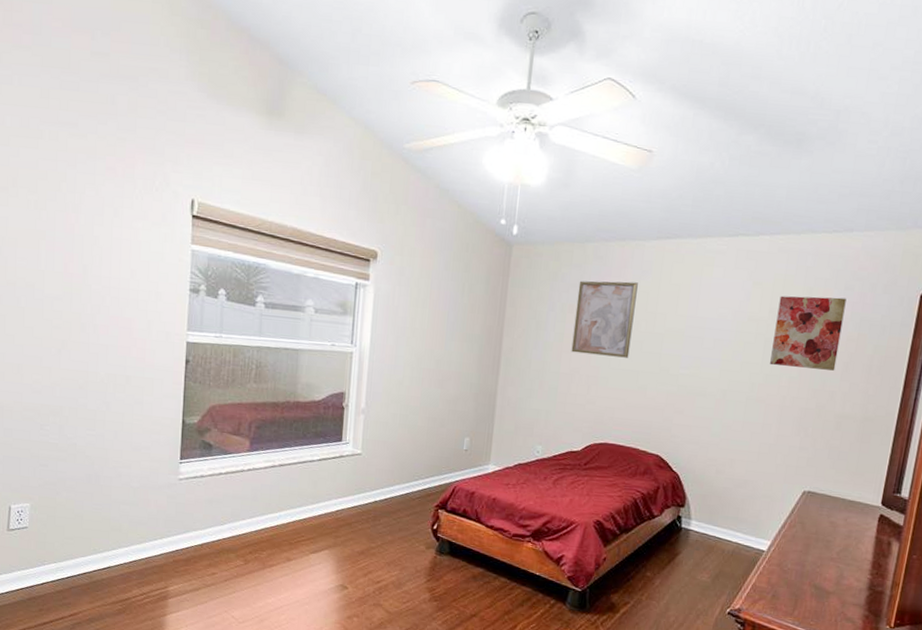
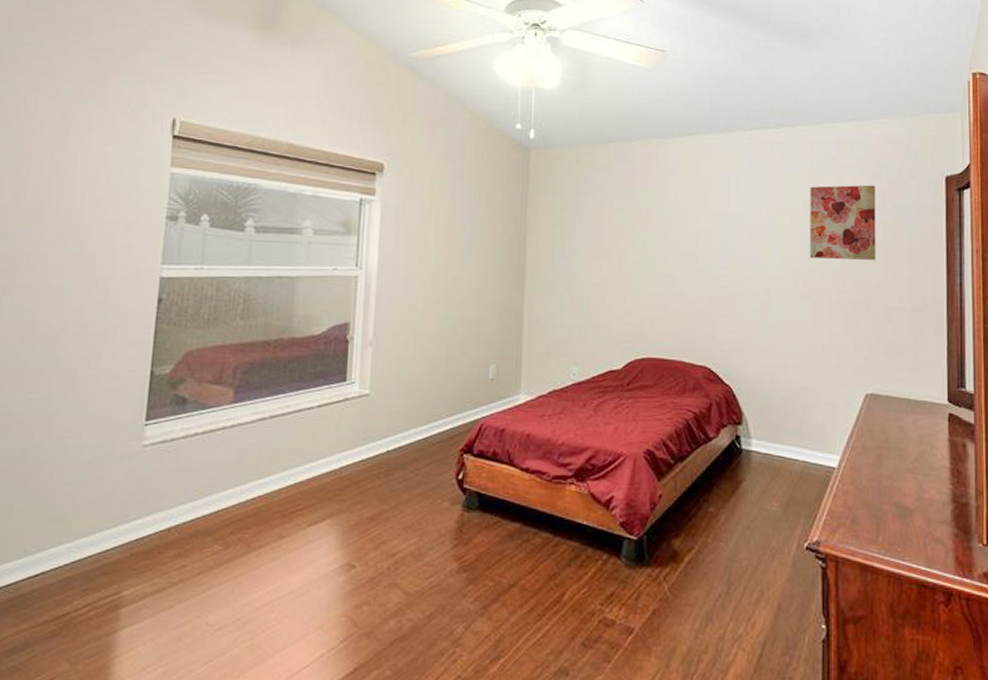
wall art: present [571,280,638,358] -> none [601,181,665,262]

